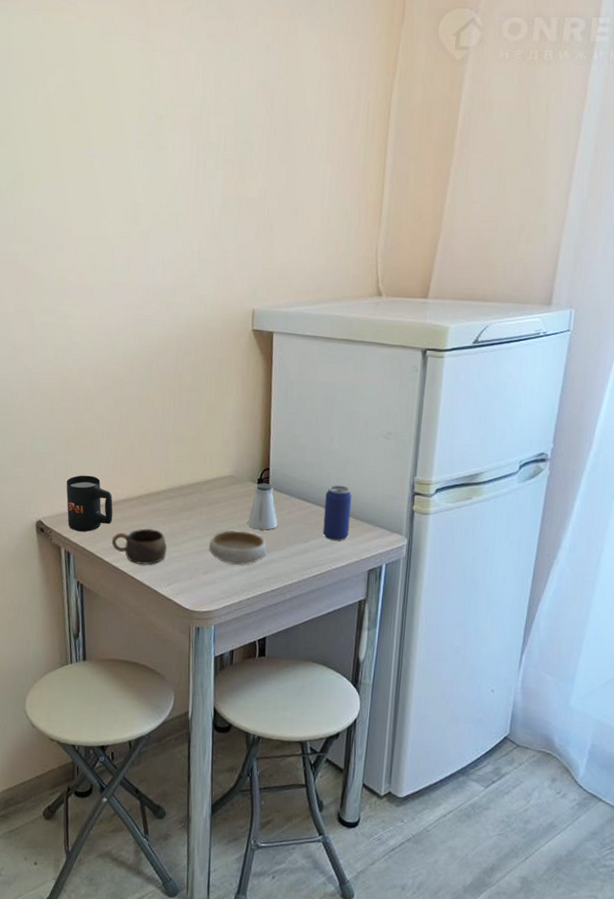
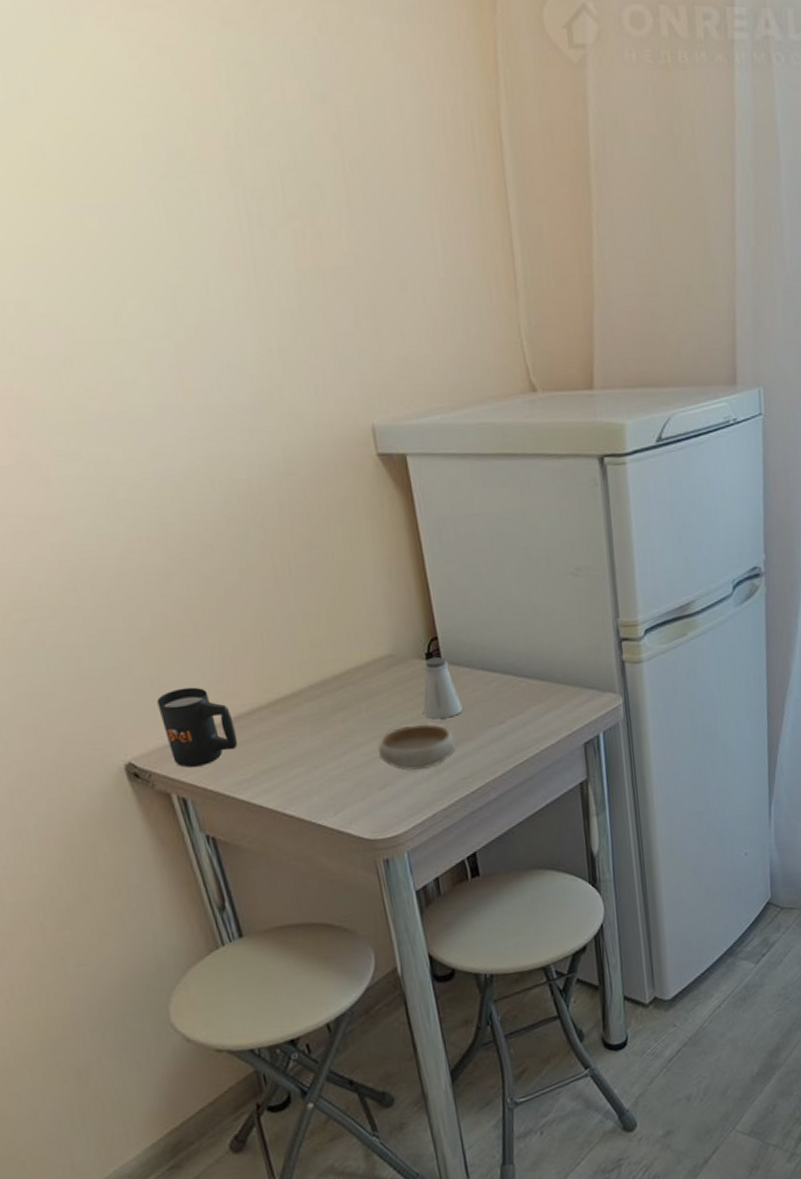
cup: present [111,528,167,565] -> none [242,743,324,795]
beverage can: present [323,485,352,541] -> none [515,644,553,716]

